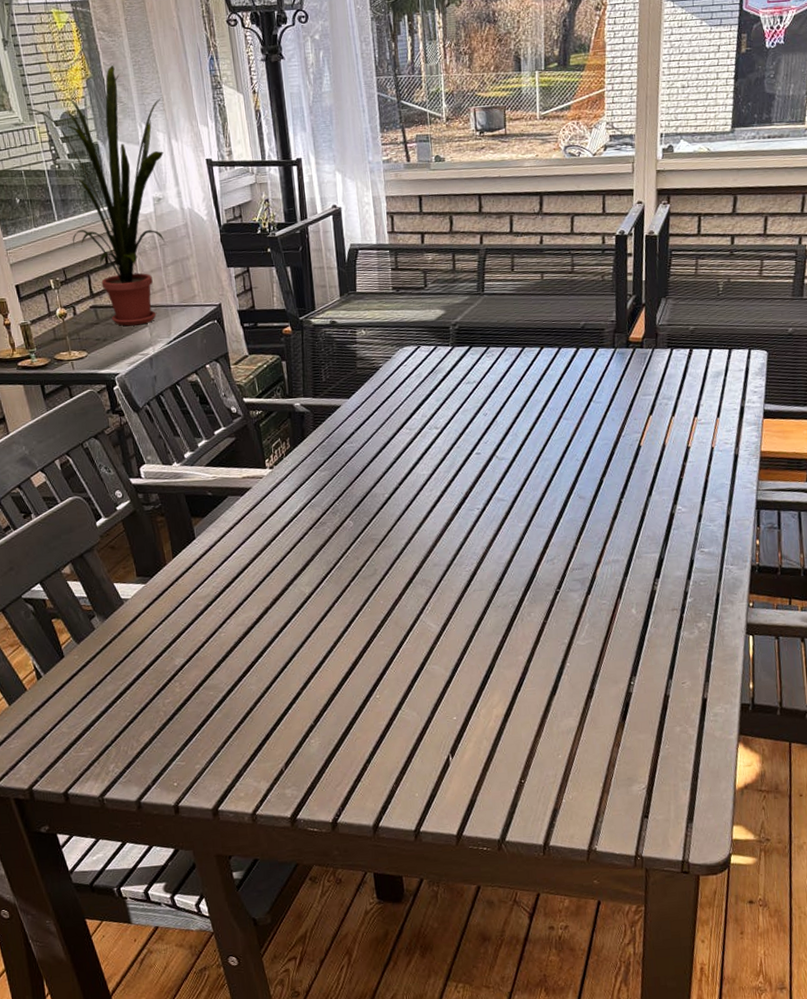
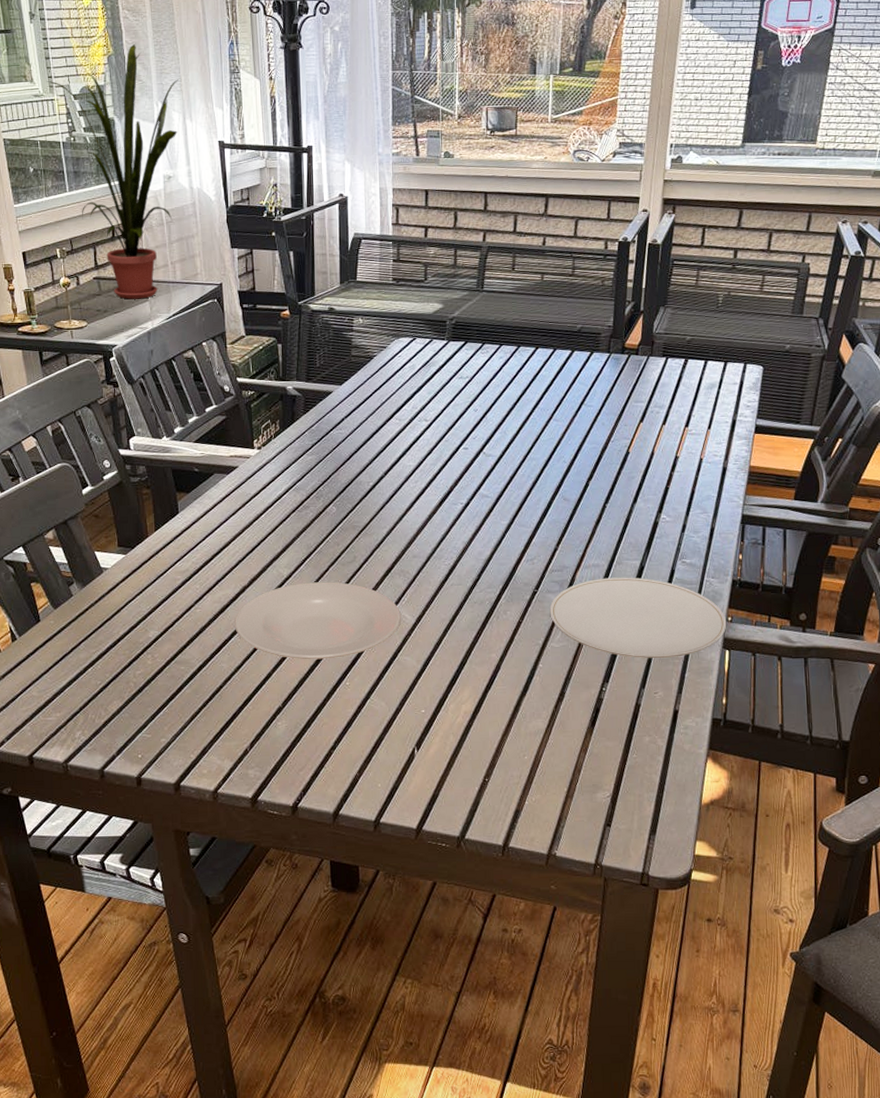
plate: none [260,596,427,676] -> present [235,582,402,660]
plate: none [573,570,749,650] -> present [549,577,727,659]

